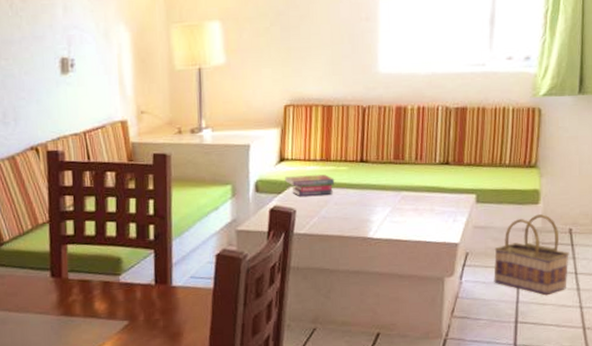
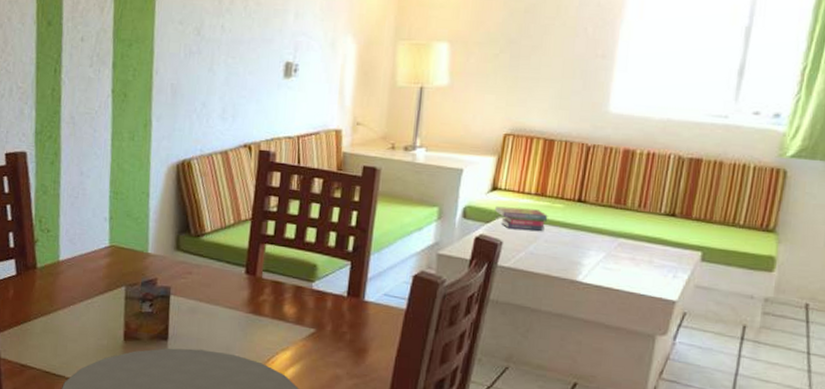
basket: present [494,214,569,295] -> none [712,283,803,372]

